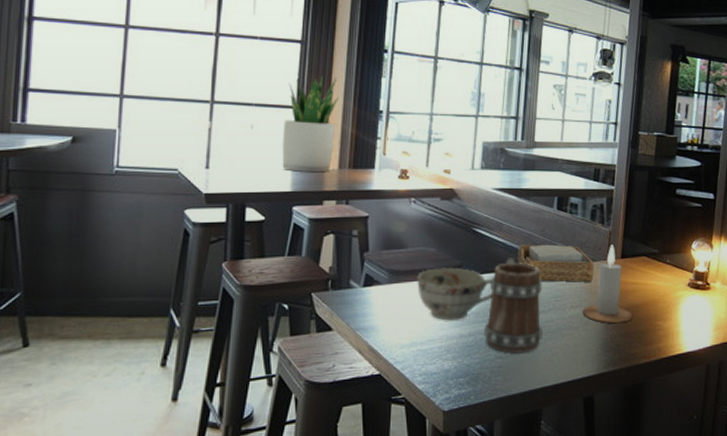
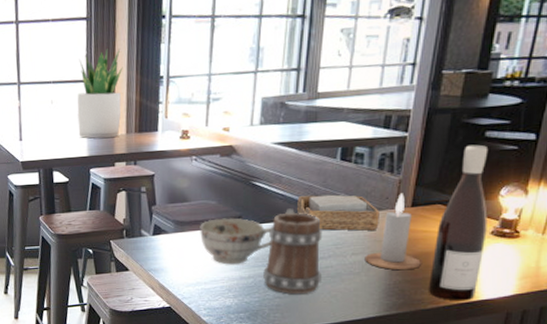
bottle: none [640,201,685,355] -> present [428,144,489,301]

